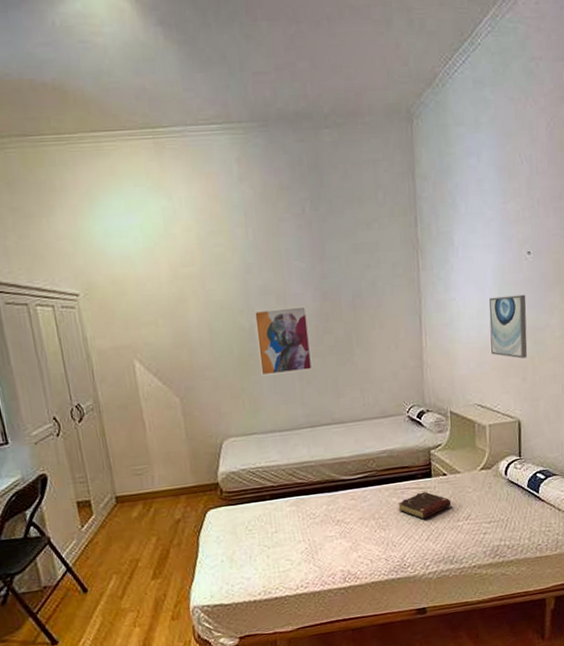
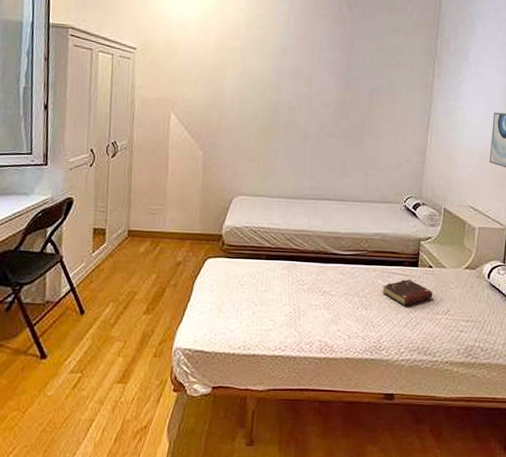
wall art: present [253,306,313,376] -> none [279,87,329,149]

